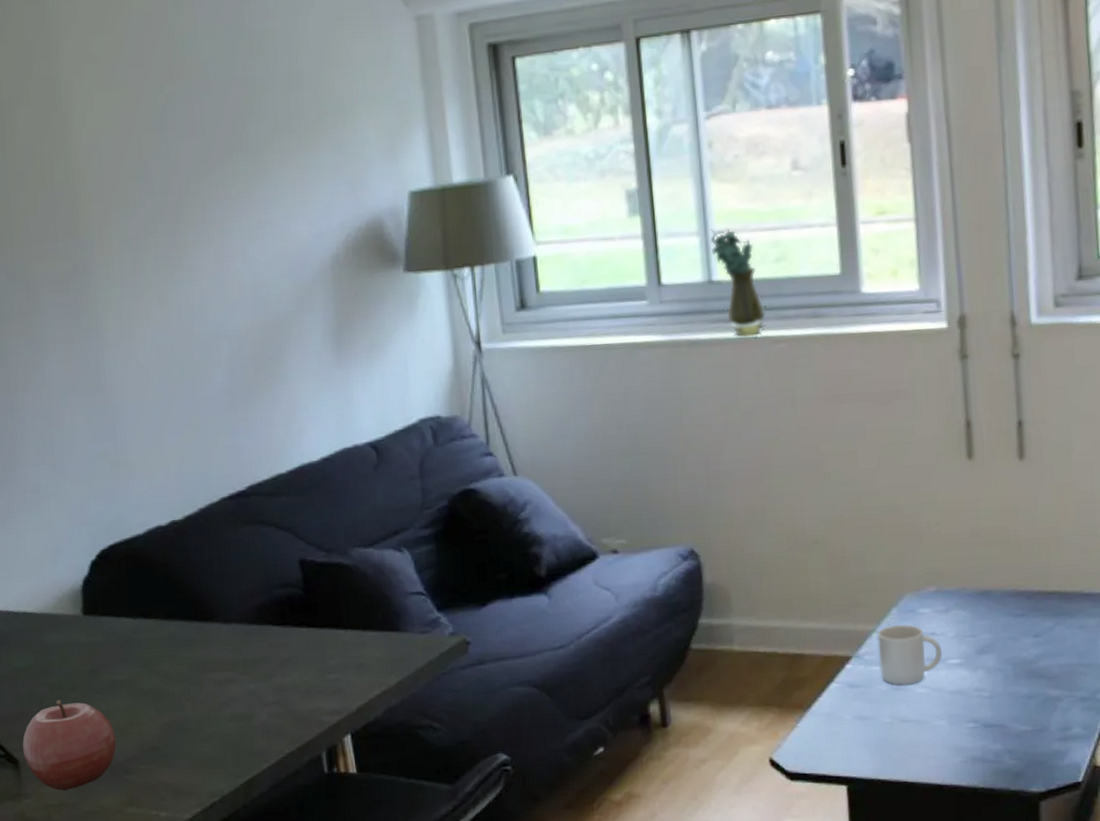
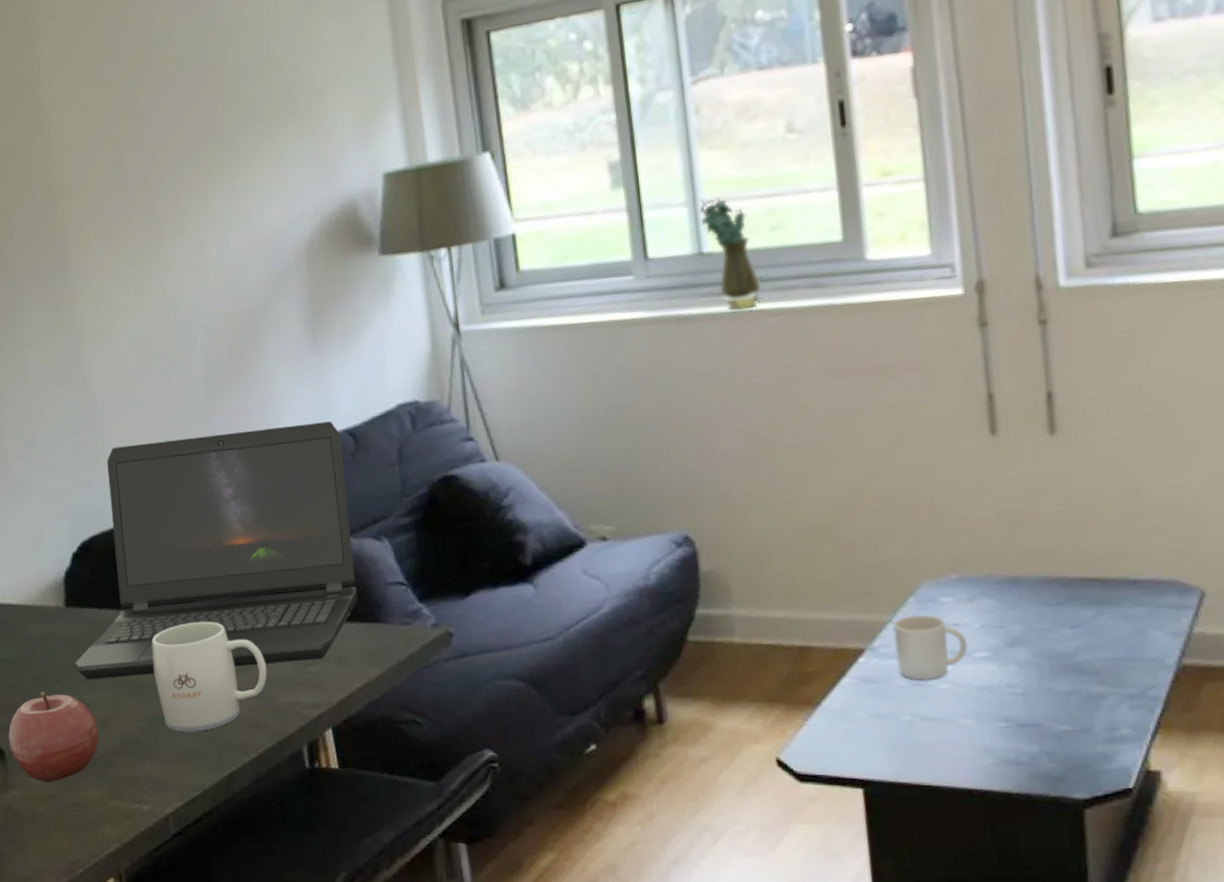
laptop computer: none [92,434,378,688] -> present [75,421,358,680]
mug: none [171,630,288,740] -> present [151,621,267,733]

